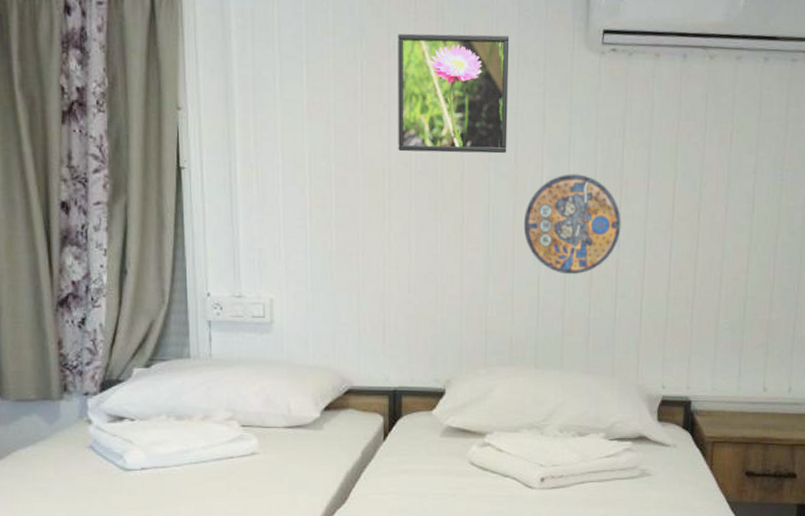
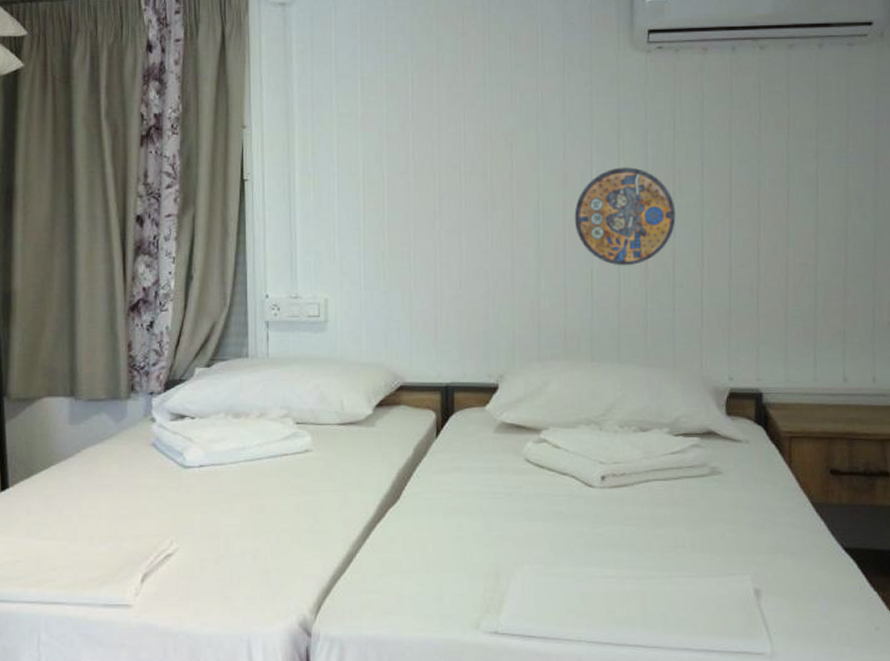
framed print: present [398,33,510,154] -> none [446,42,555,155]

